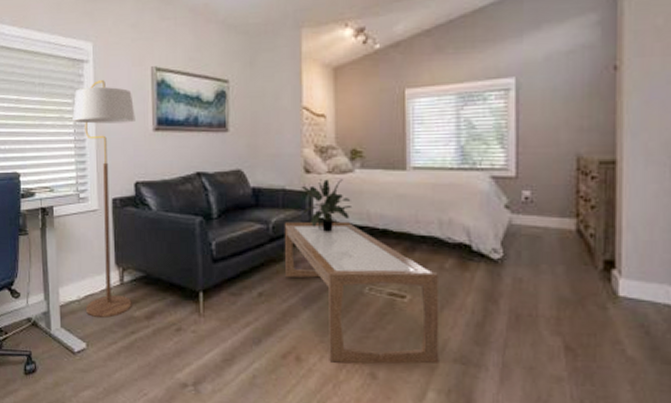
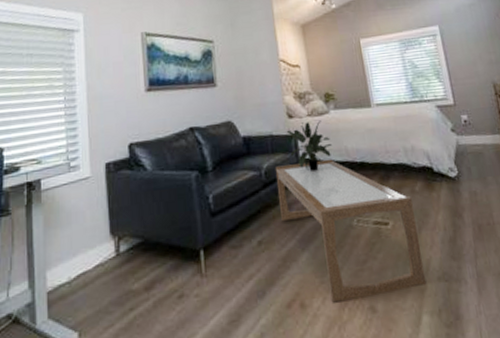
floor lamp: present [72,80,135,318] -> none [62,47,130,299]

